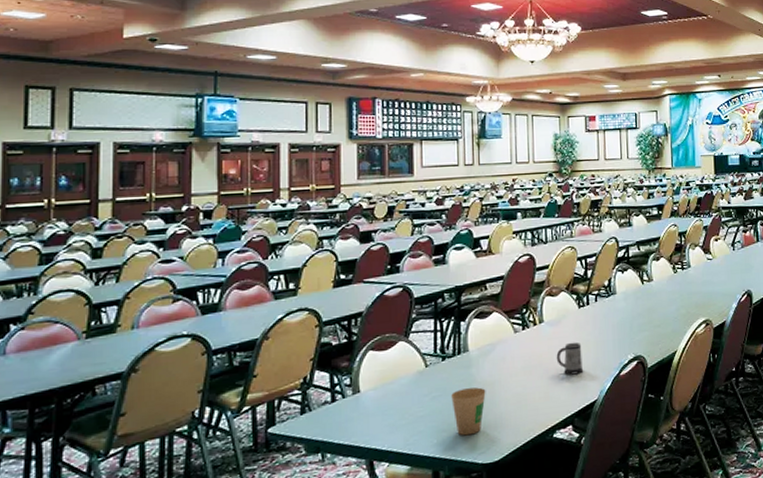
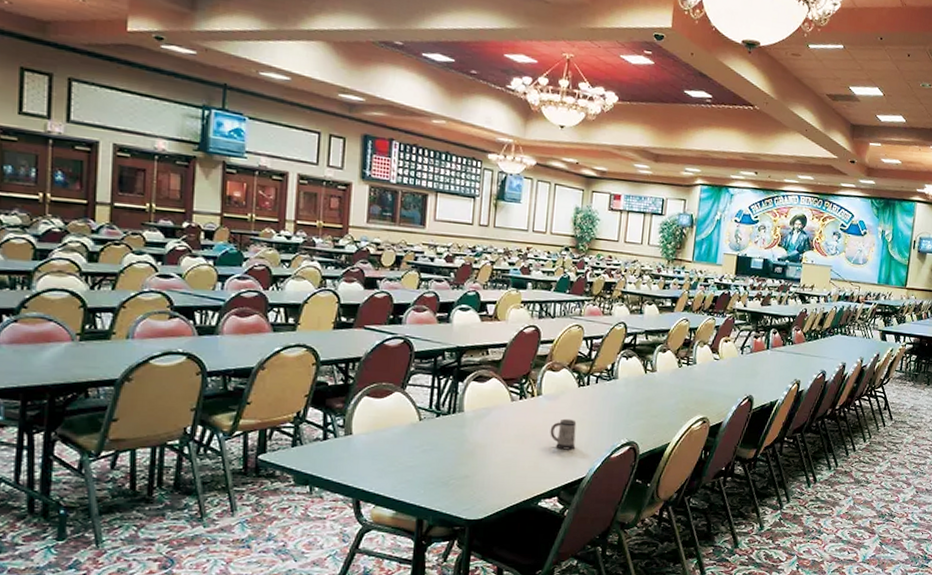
paper cup: present [451,387,486,436] -> none [442,447,477,491]

